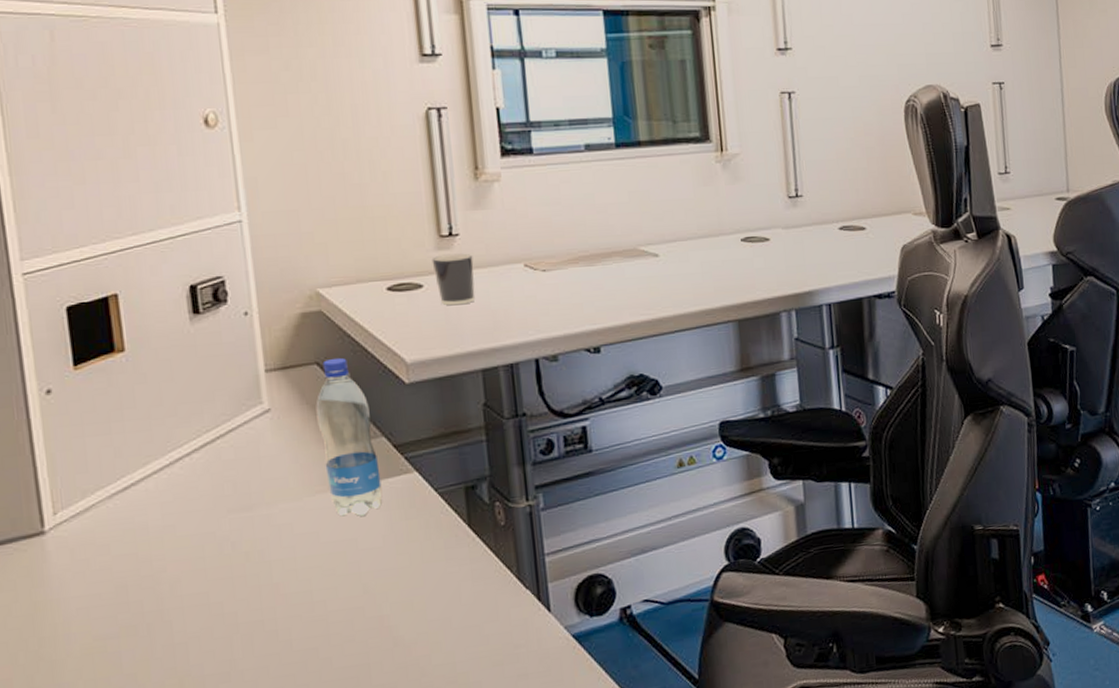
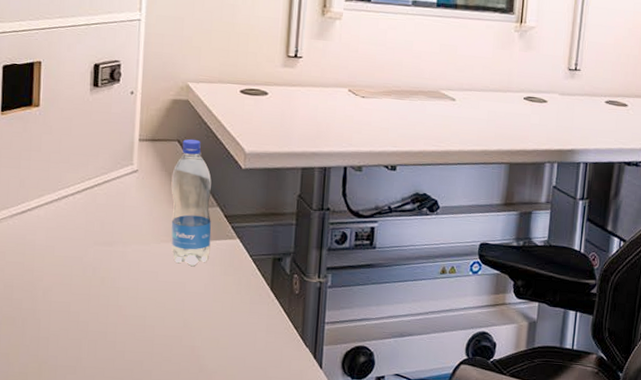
mug: present [431,253,476,306] -> none [278,71,310,114]

